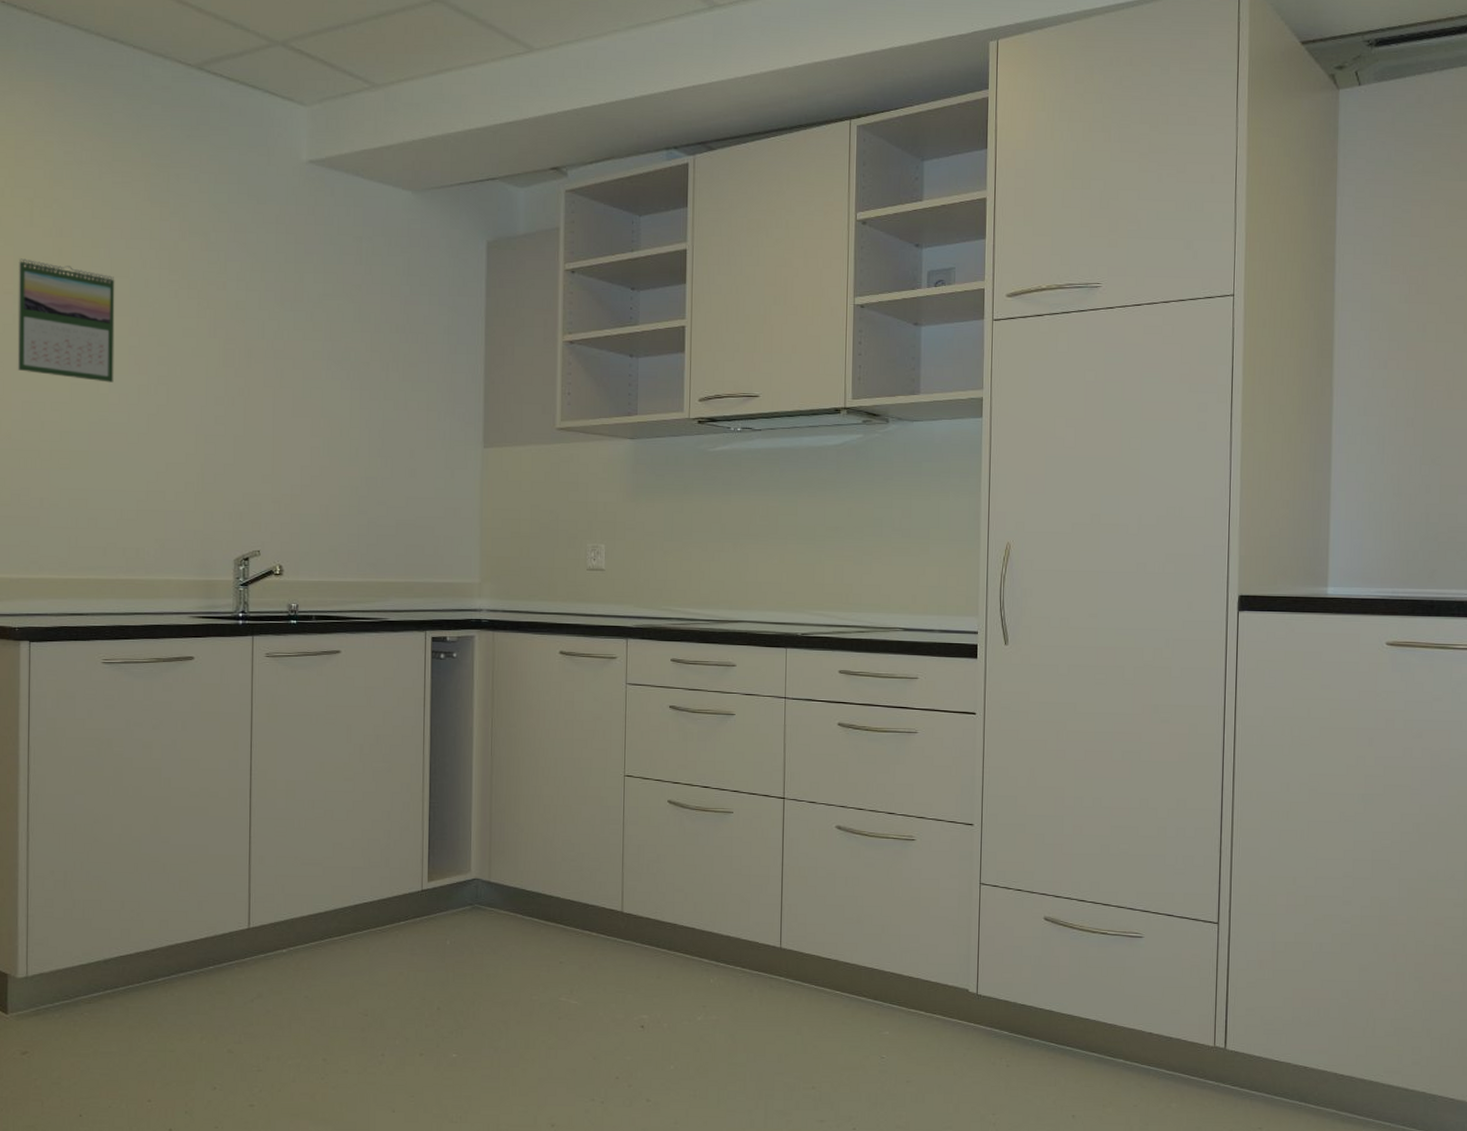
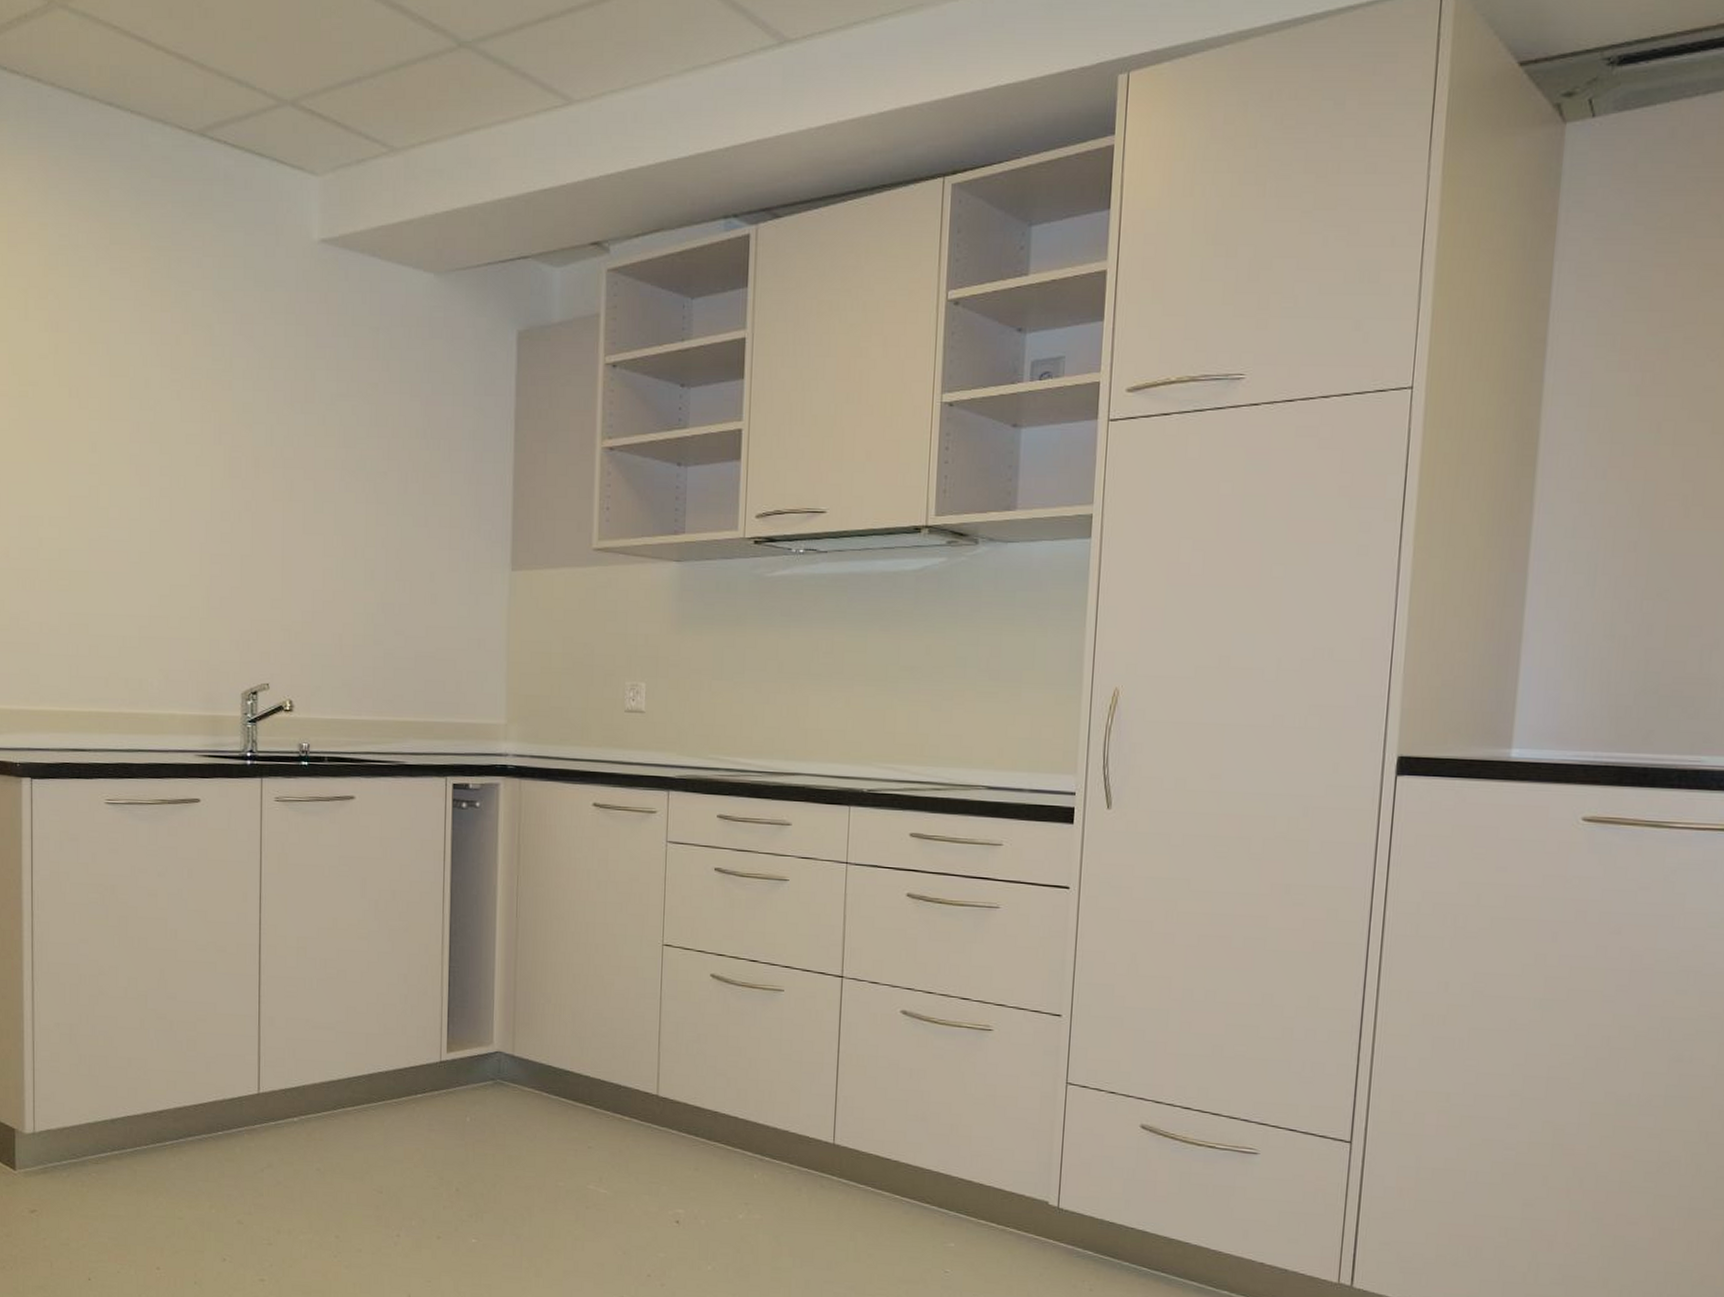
calendar: present [17,258,115,383] -> none [13,356,114,495]

